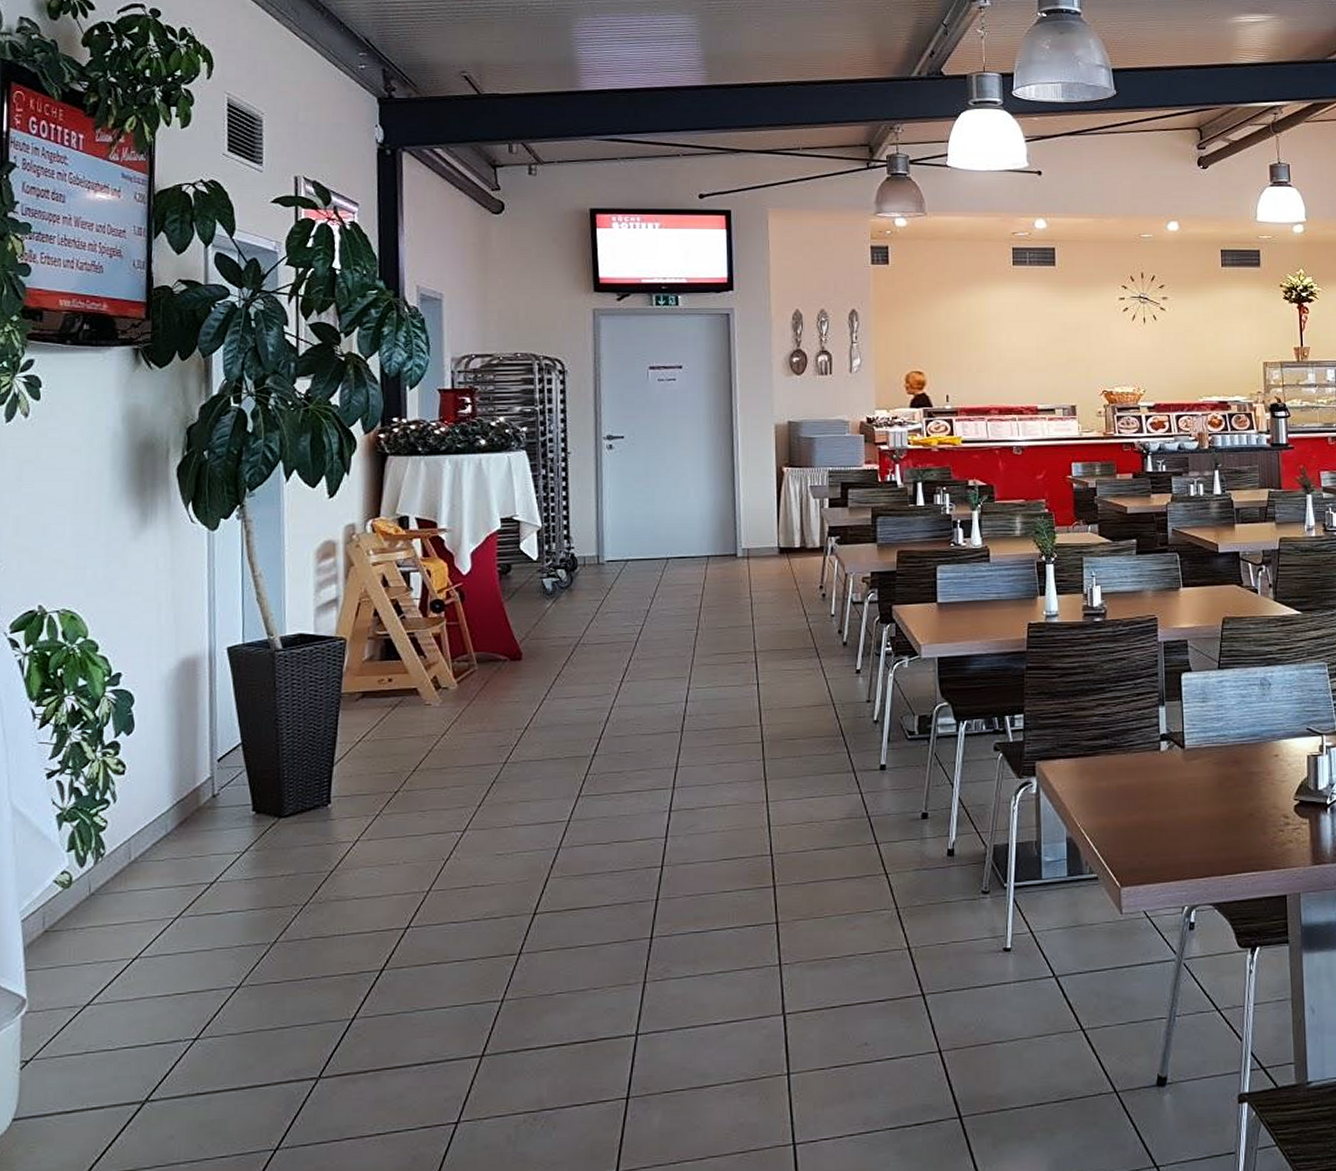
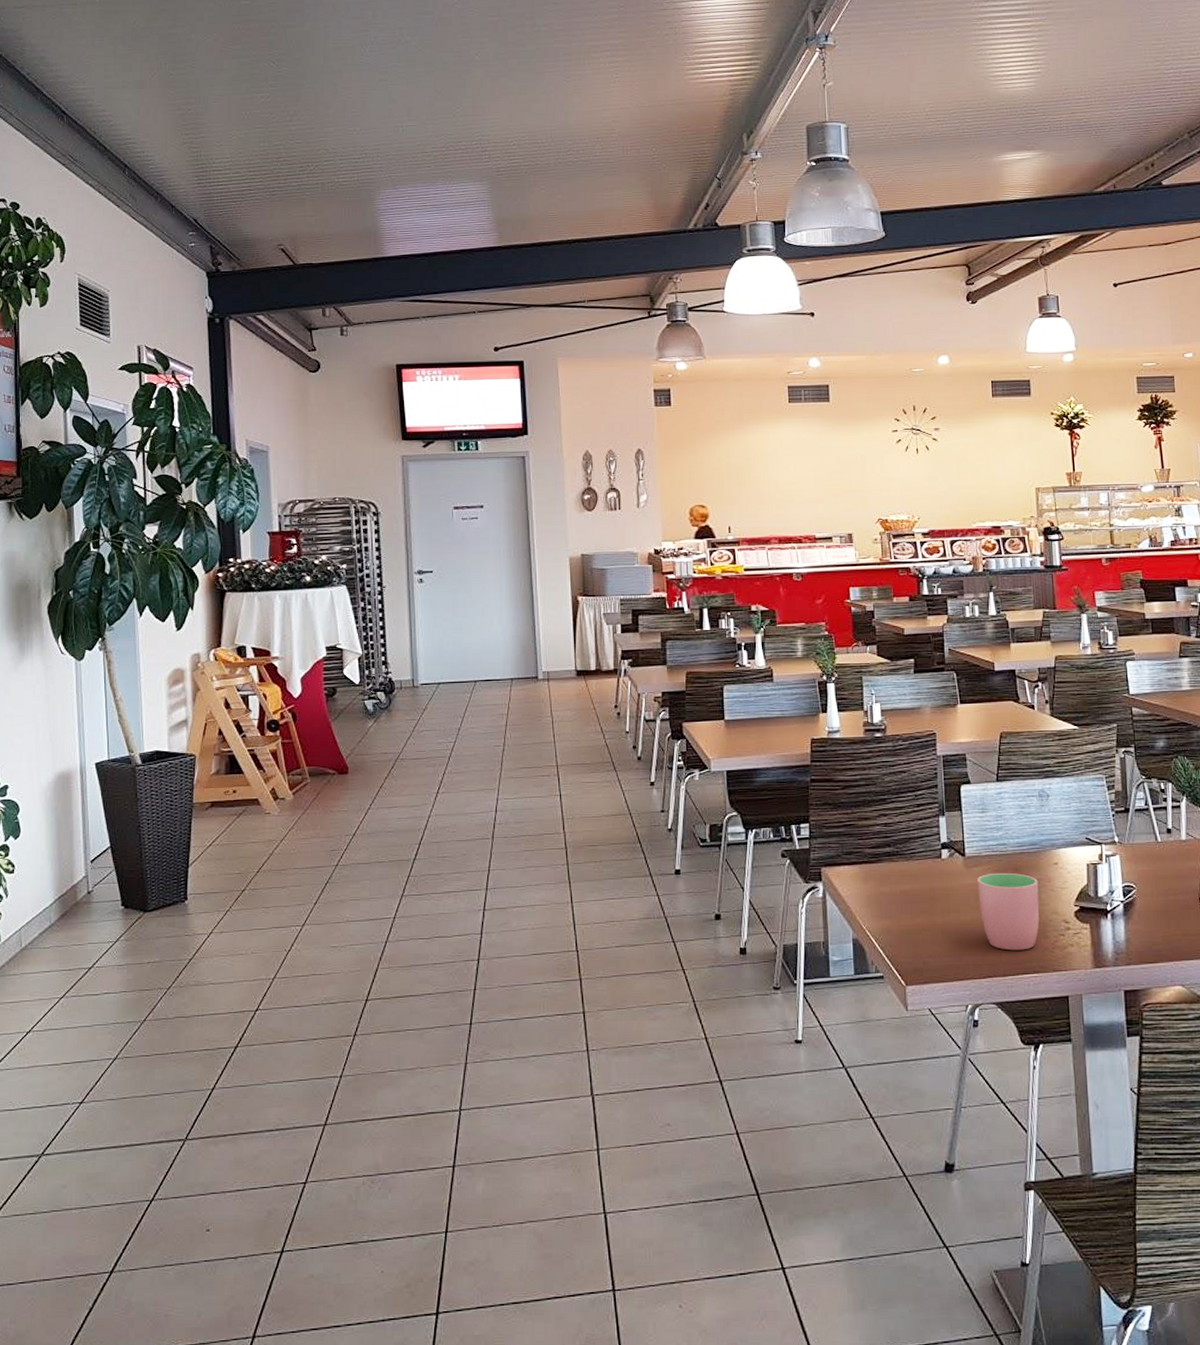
cup: none [1196,765,1259,848] -> present [977,872,1040,951]

